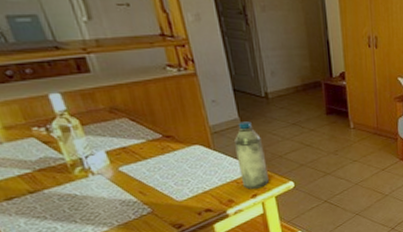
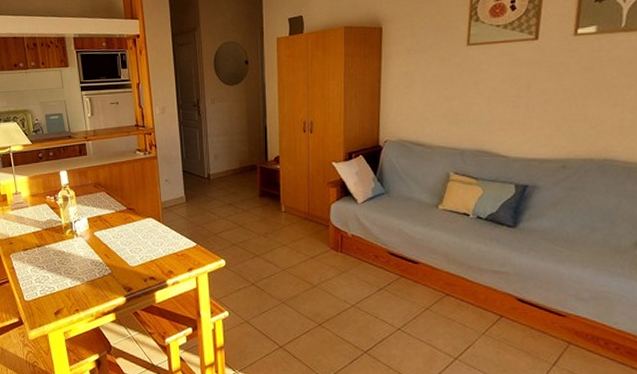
water bottle: present [234,121,269,189] -> none [179,200,203,263]

